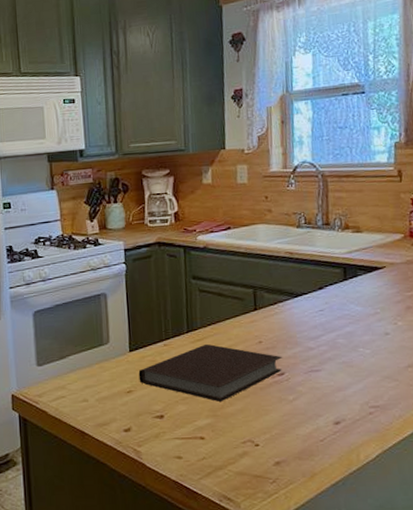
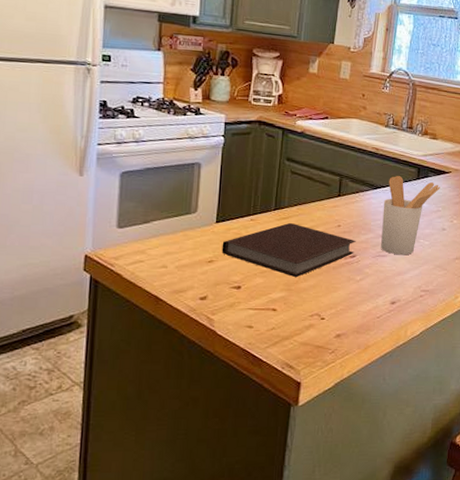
utensil holder: none [307,279,375,368] -> present [381,176,440,255]

